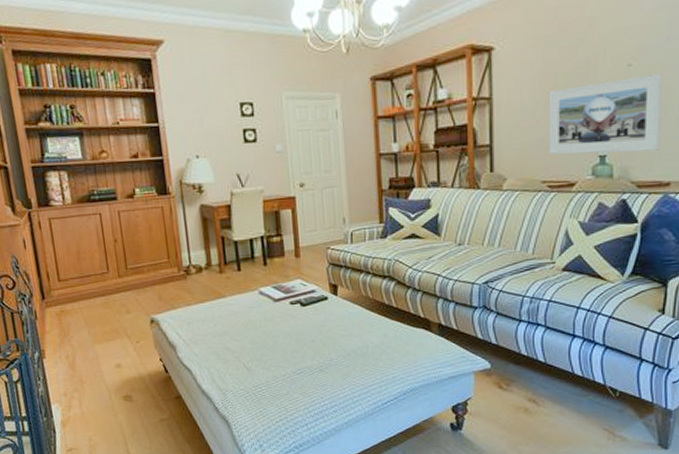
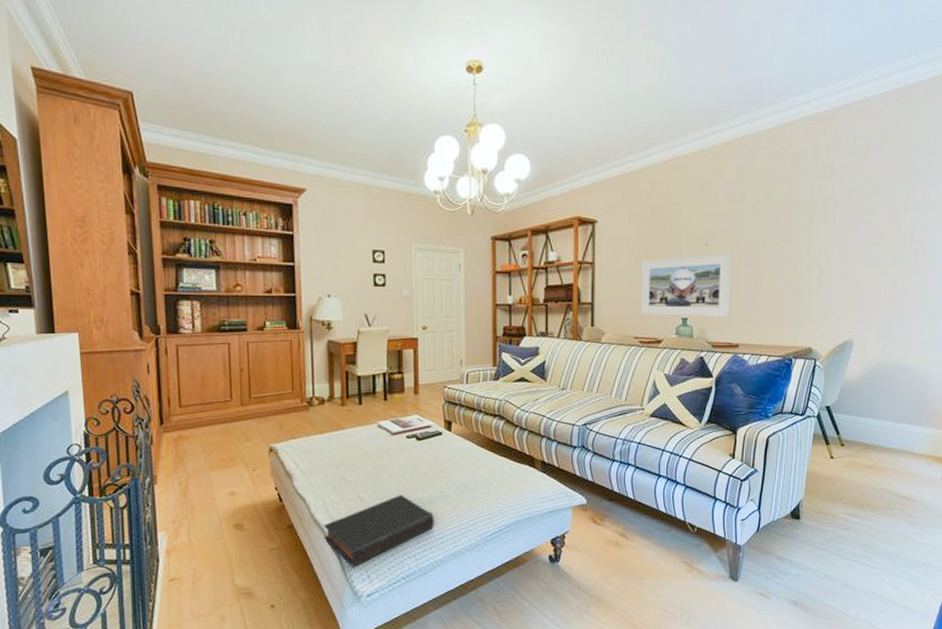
book: none [211,363,325,436] -> present [323,495,434,567]

